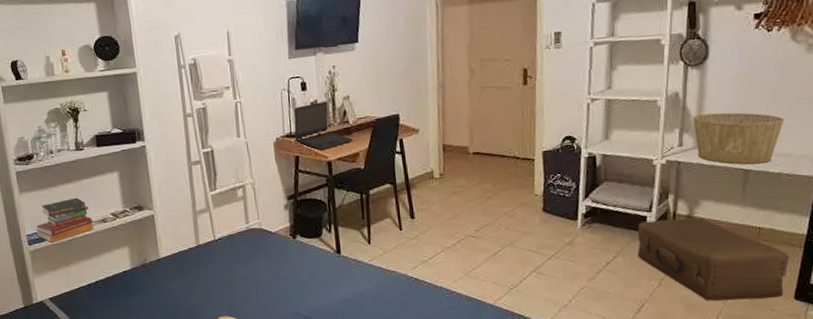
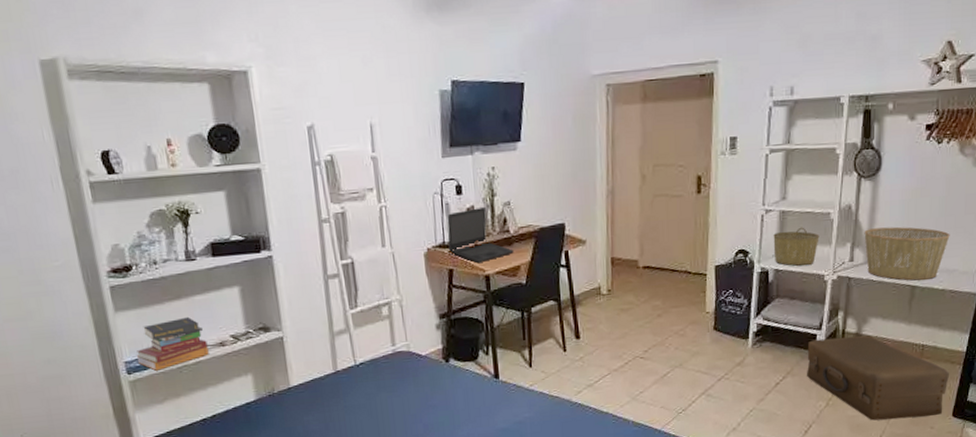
basket: none [600,114,647,151] -> present [773,227,819,266]

